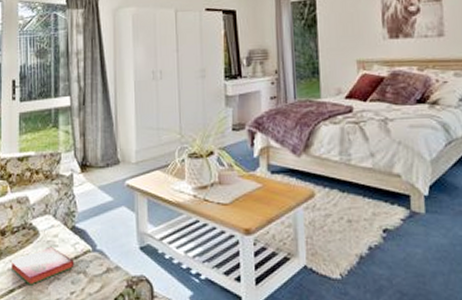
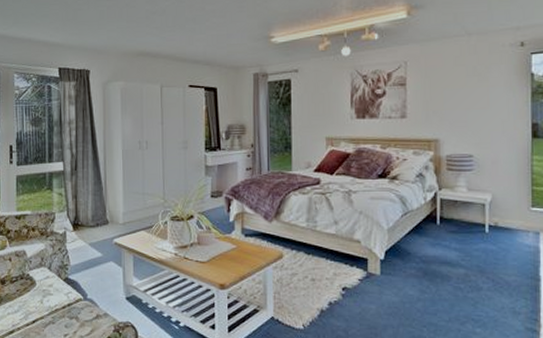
hardback book: present [10,246,74,285] -> none [10,294,68,328]

